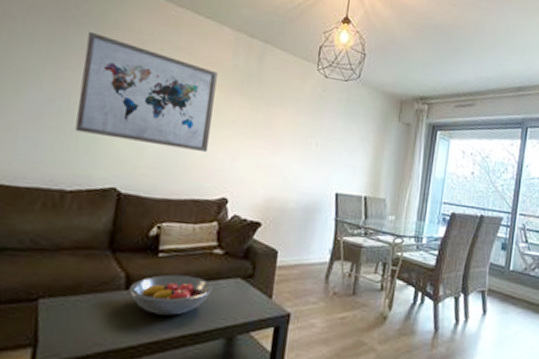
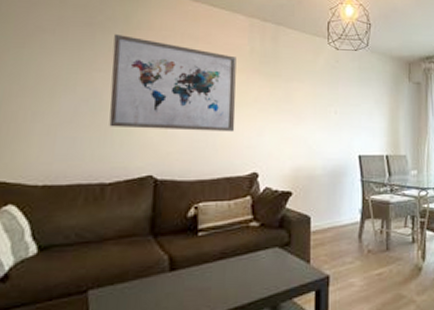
fruit bowl: present [129,274,213,316] -> none [173,250,252,292]

